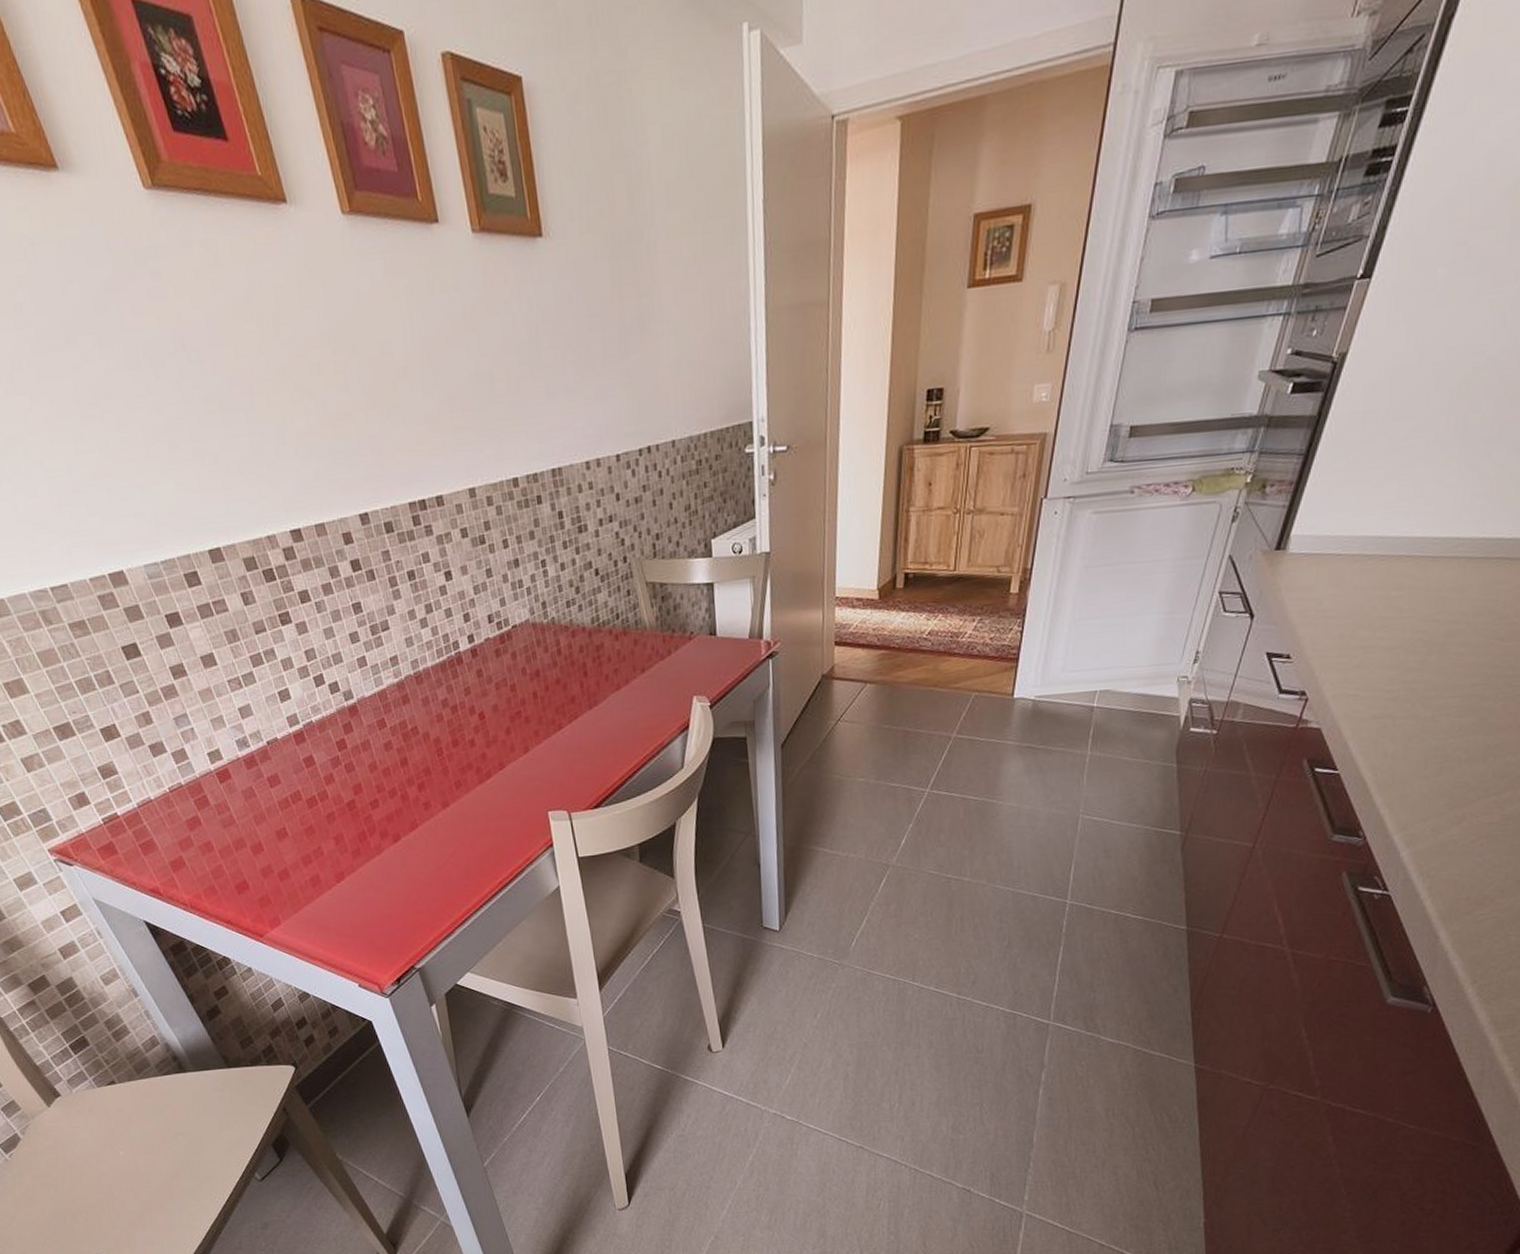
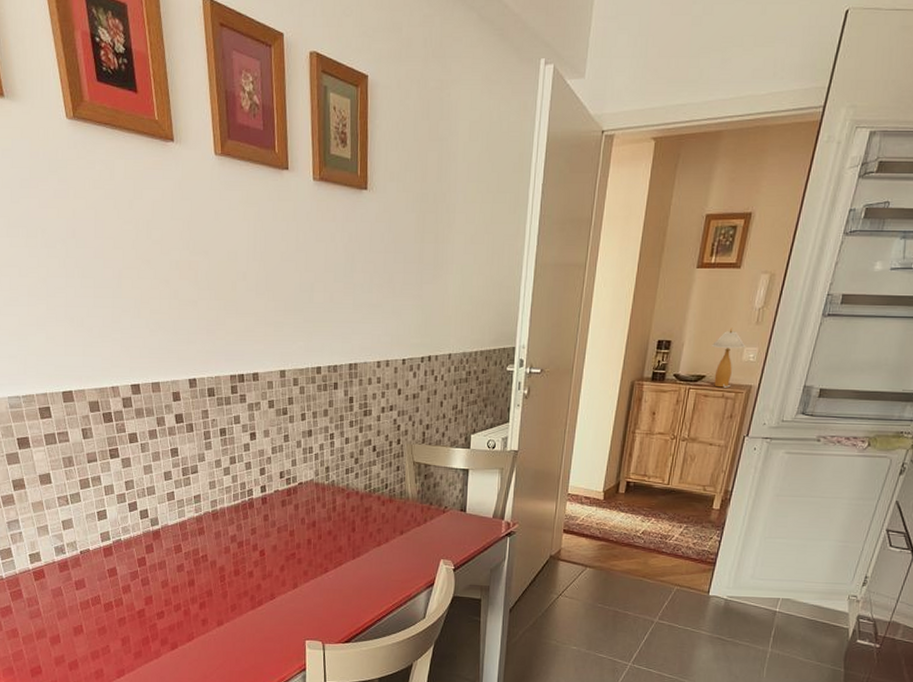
table lamp: none [993,361,1036,441] -> present [711,327,746,388]

